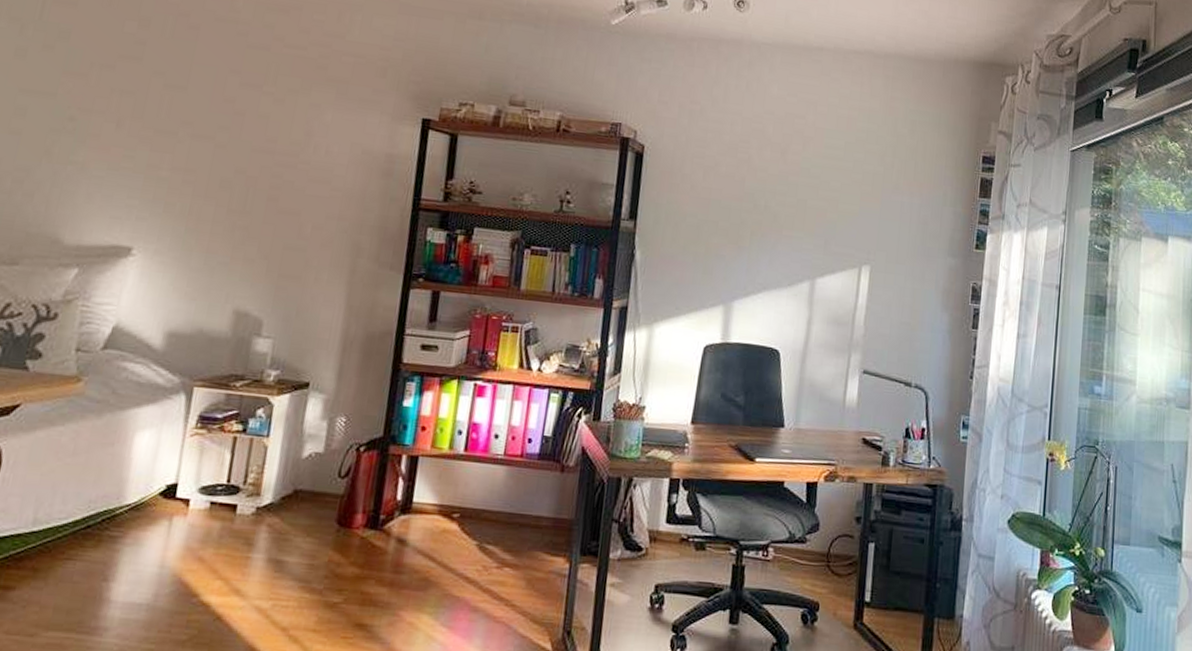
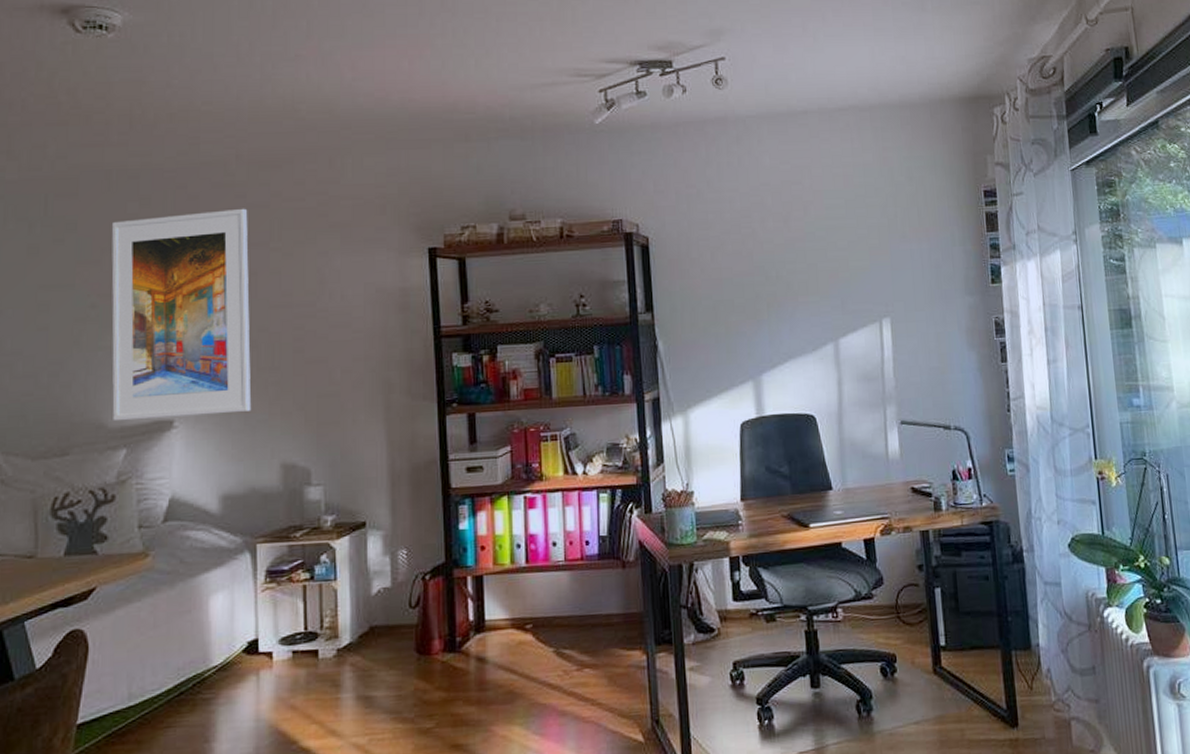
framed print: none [70,38,247,251] -> present [111,208,252,422]

